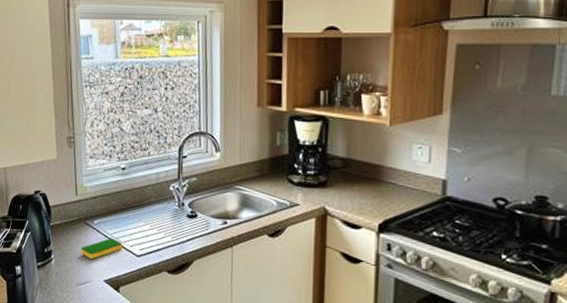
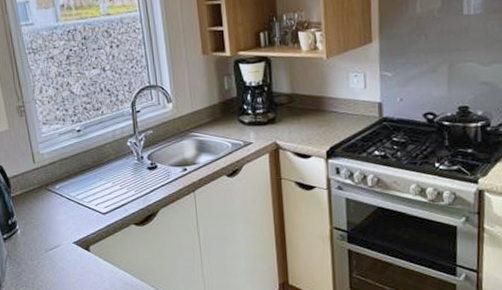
dish sponge: present [81,237,122,260] -> none [46,200,87,224]

